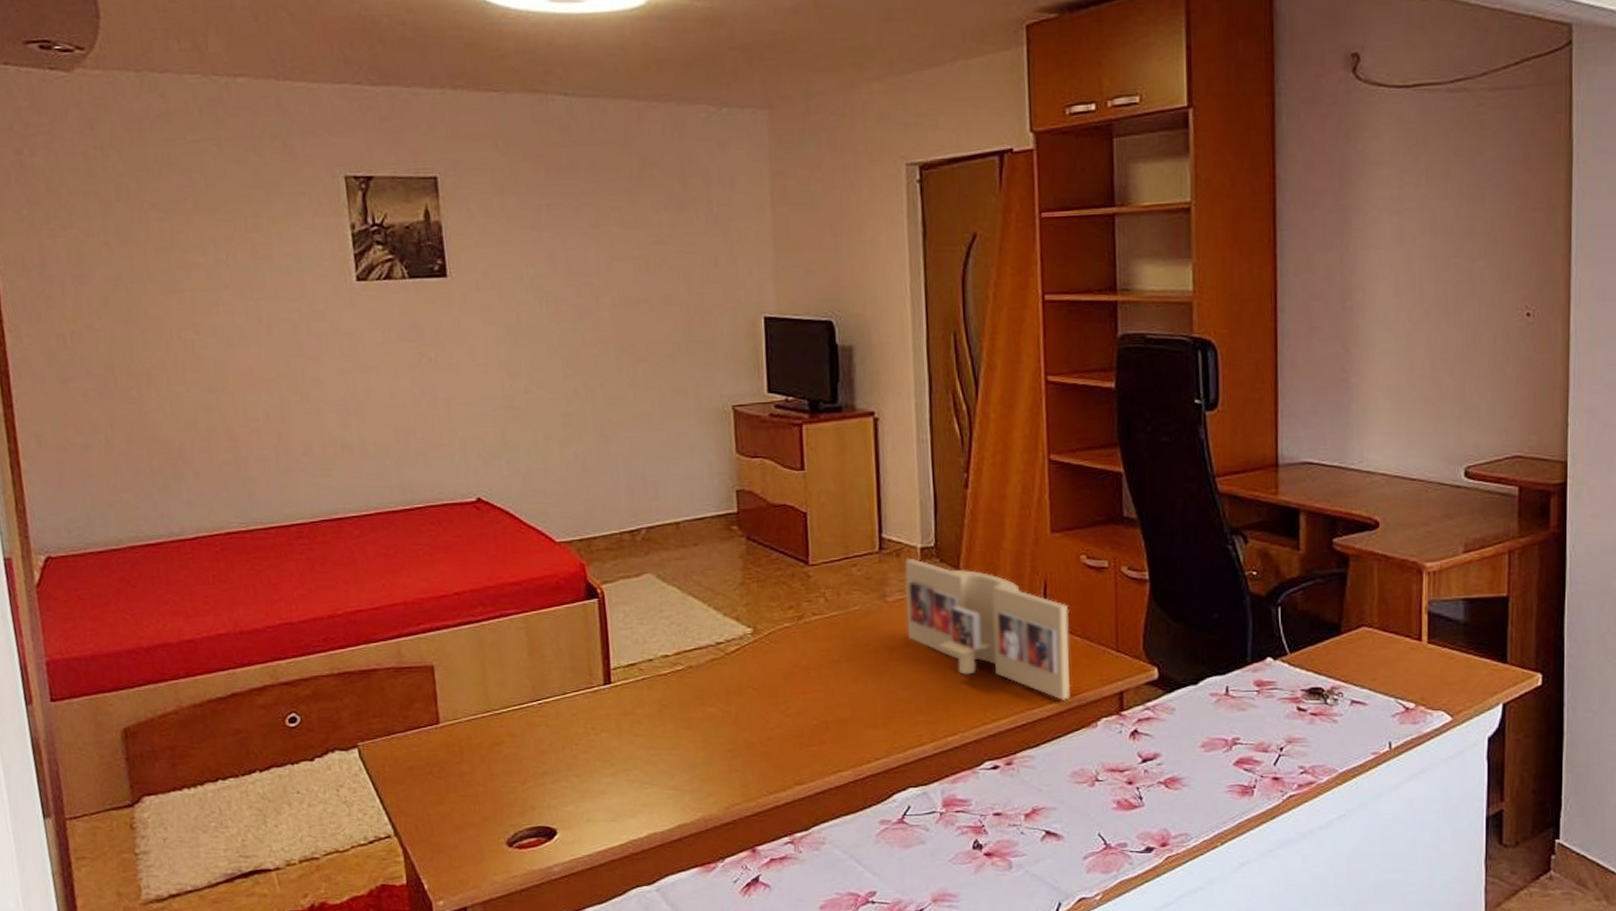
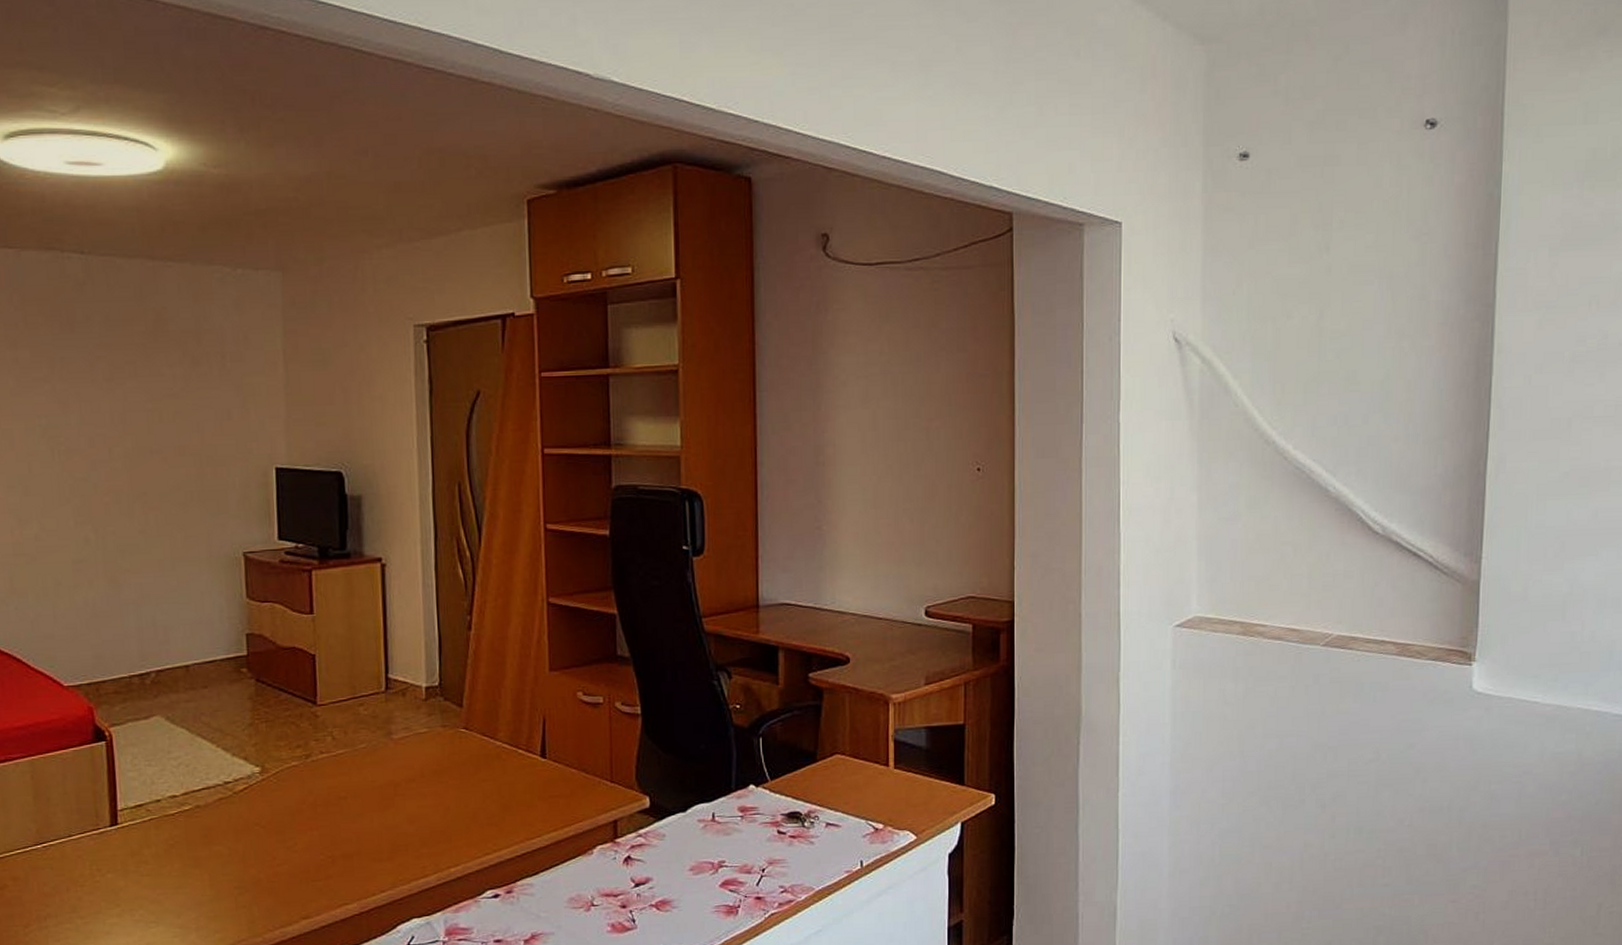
picture frame: present [904,557,1071,700] -> none [409,696,568,830]

